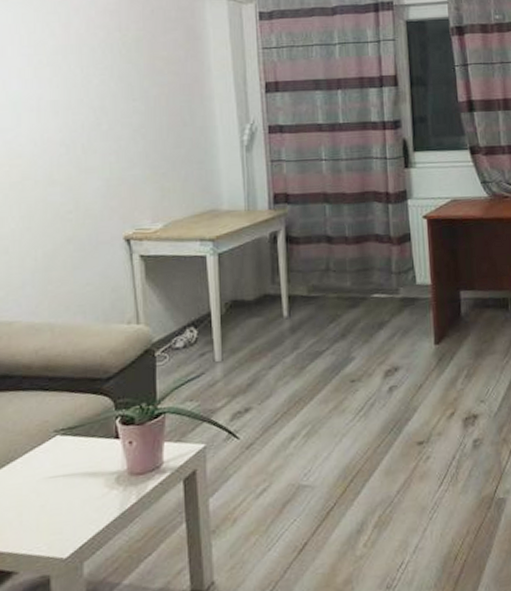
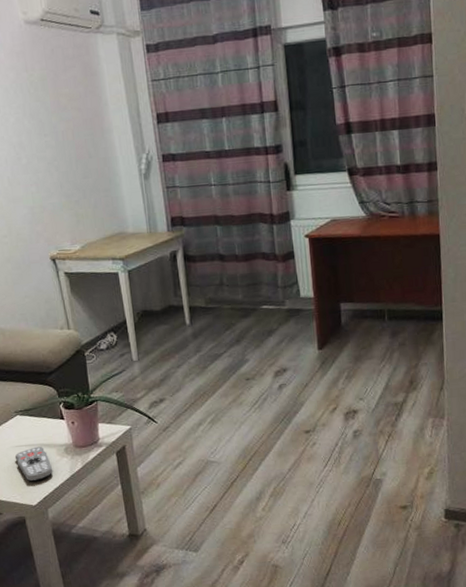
remote control: none [46,475,97,526] -> present [14,446,53,482]

